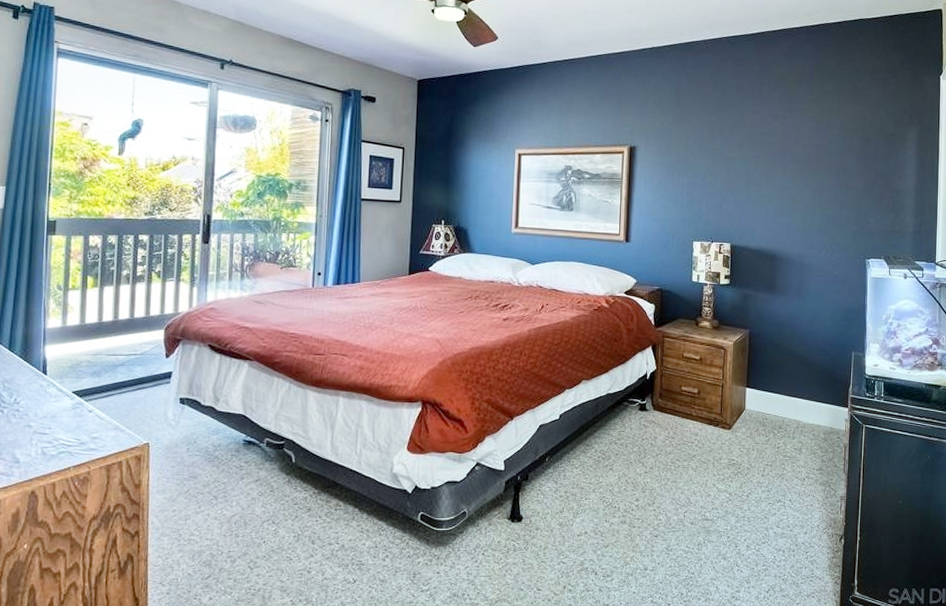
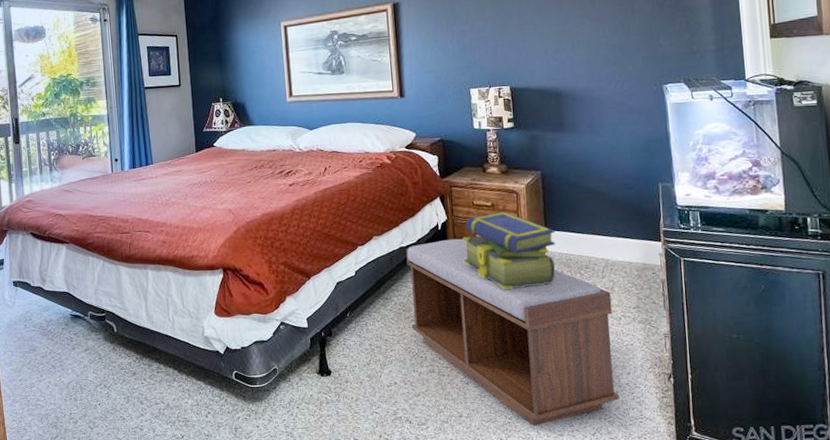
bench: none [608,389,798,581] -> present [406,238,620,426]
stack of books: none [667,365,755,444] -> present [462,211,556,289]

